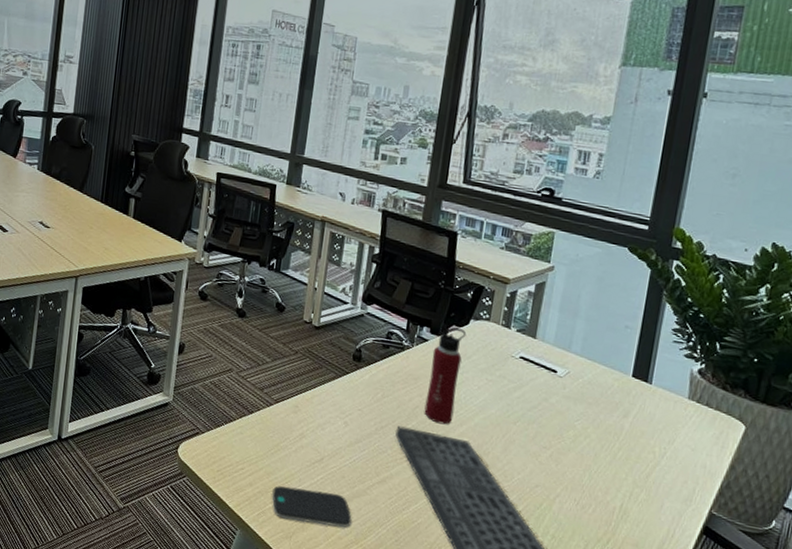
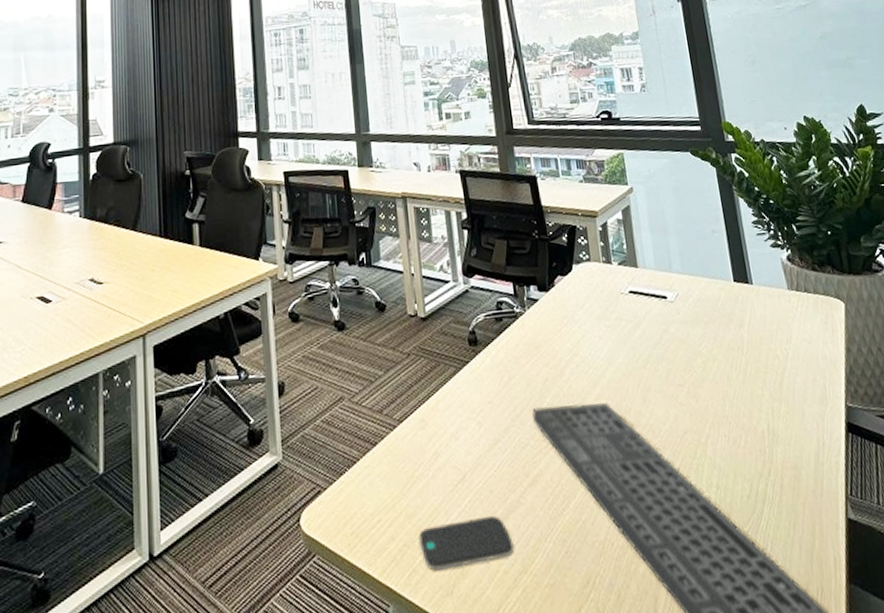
water bottle: present [424,323,467,425] -> none [545,276,585,393]

